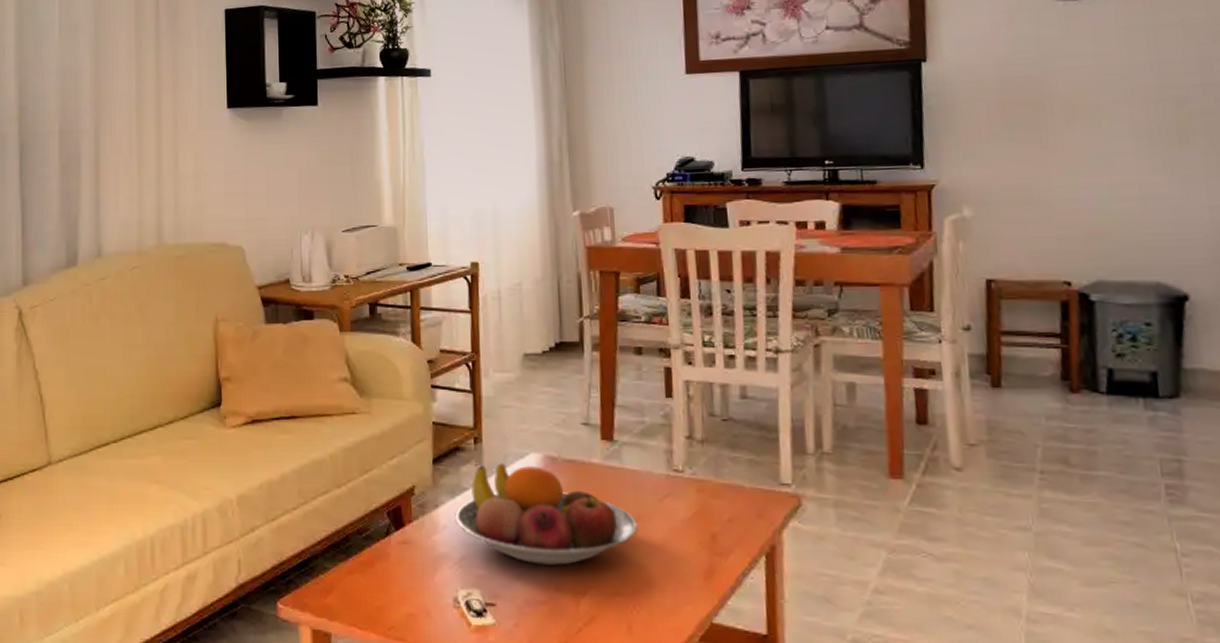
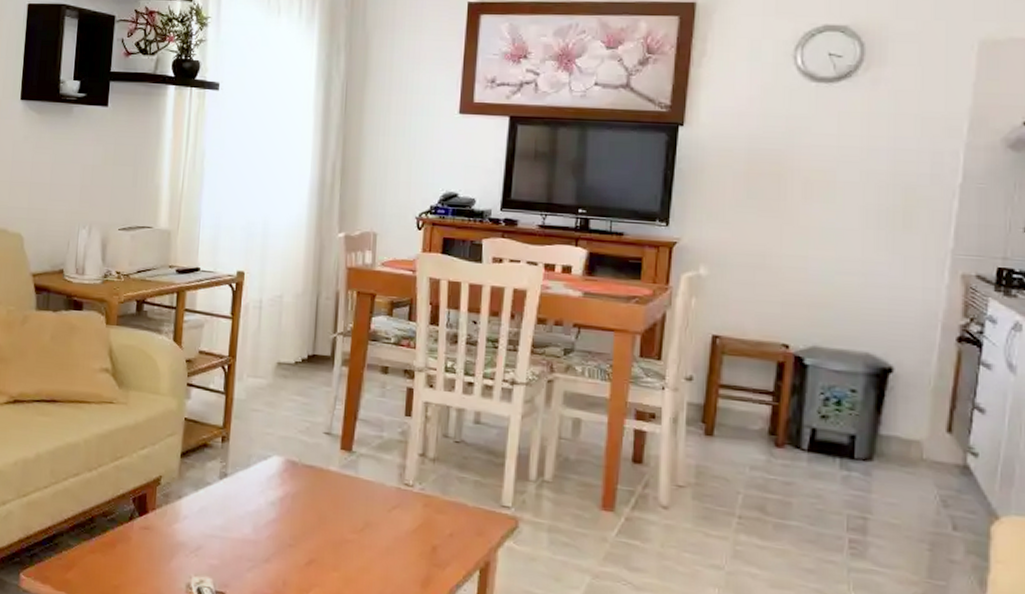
fruit bowl: present [455,463,638,566] -> none [196,462,365,563]

